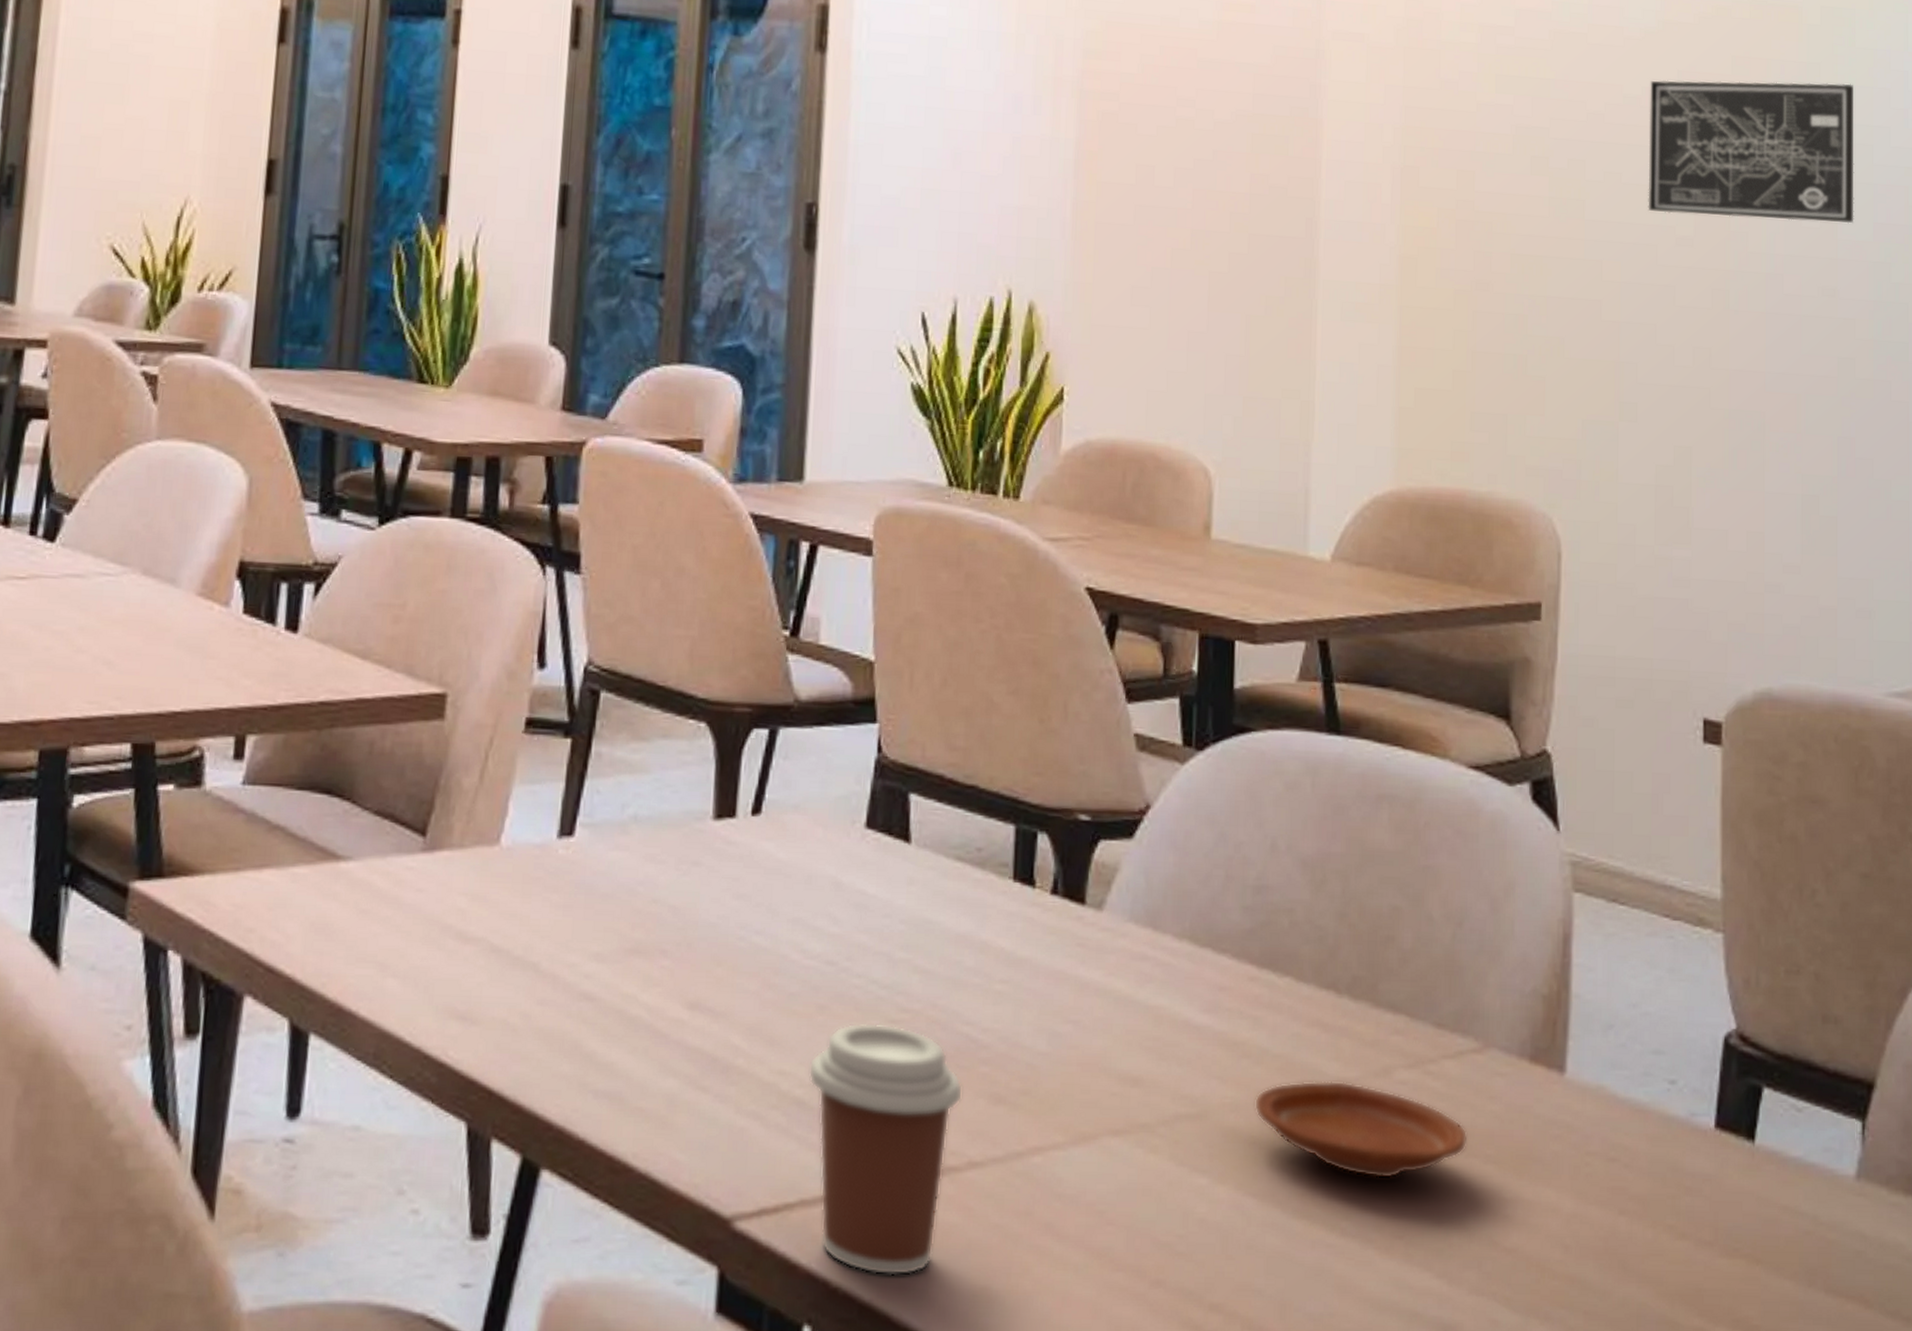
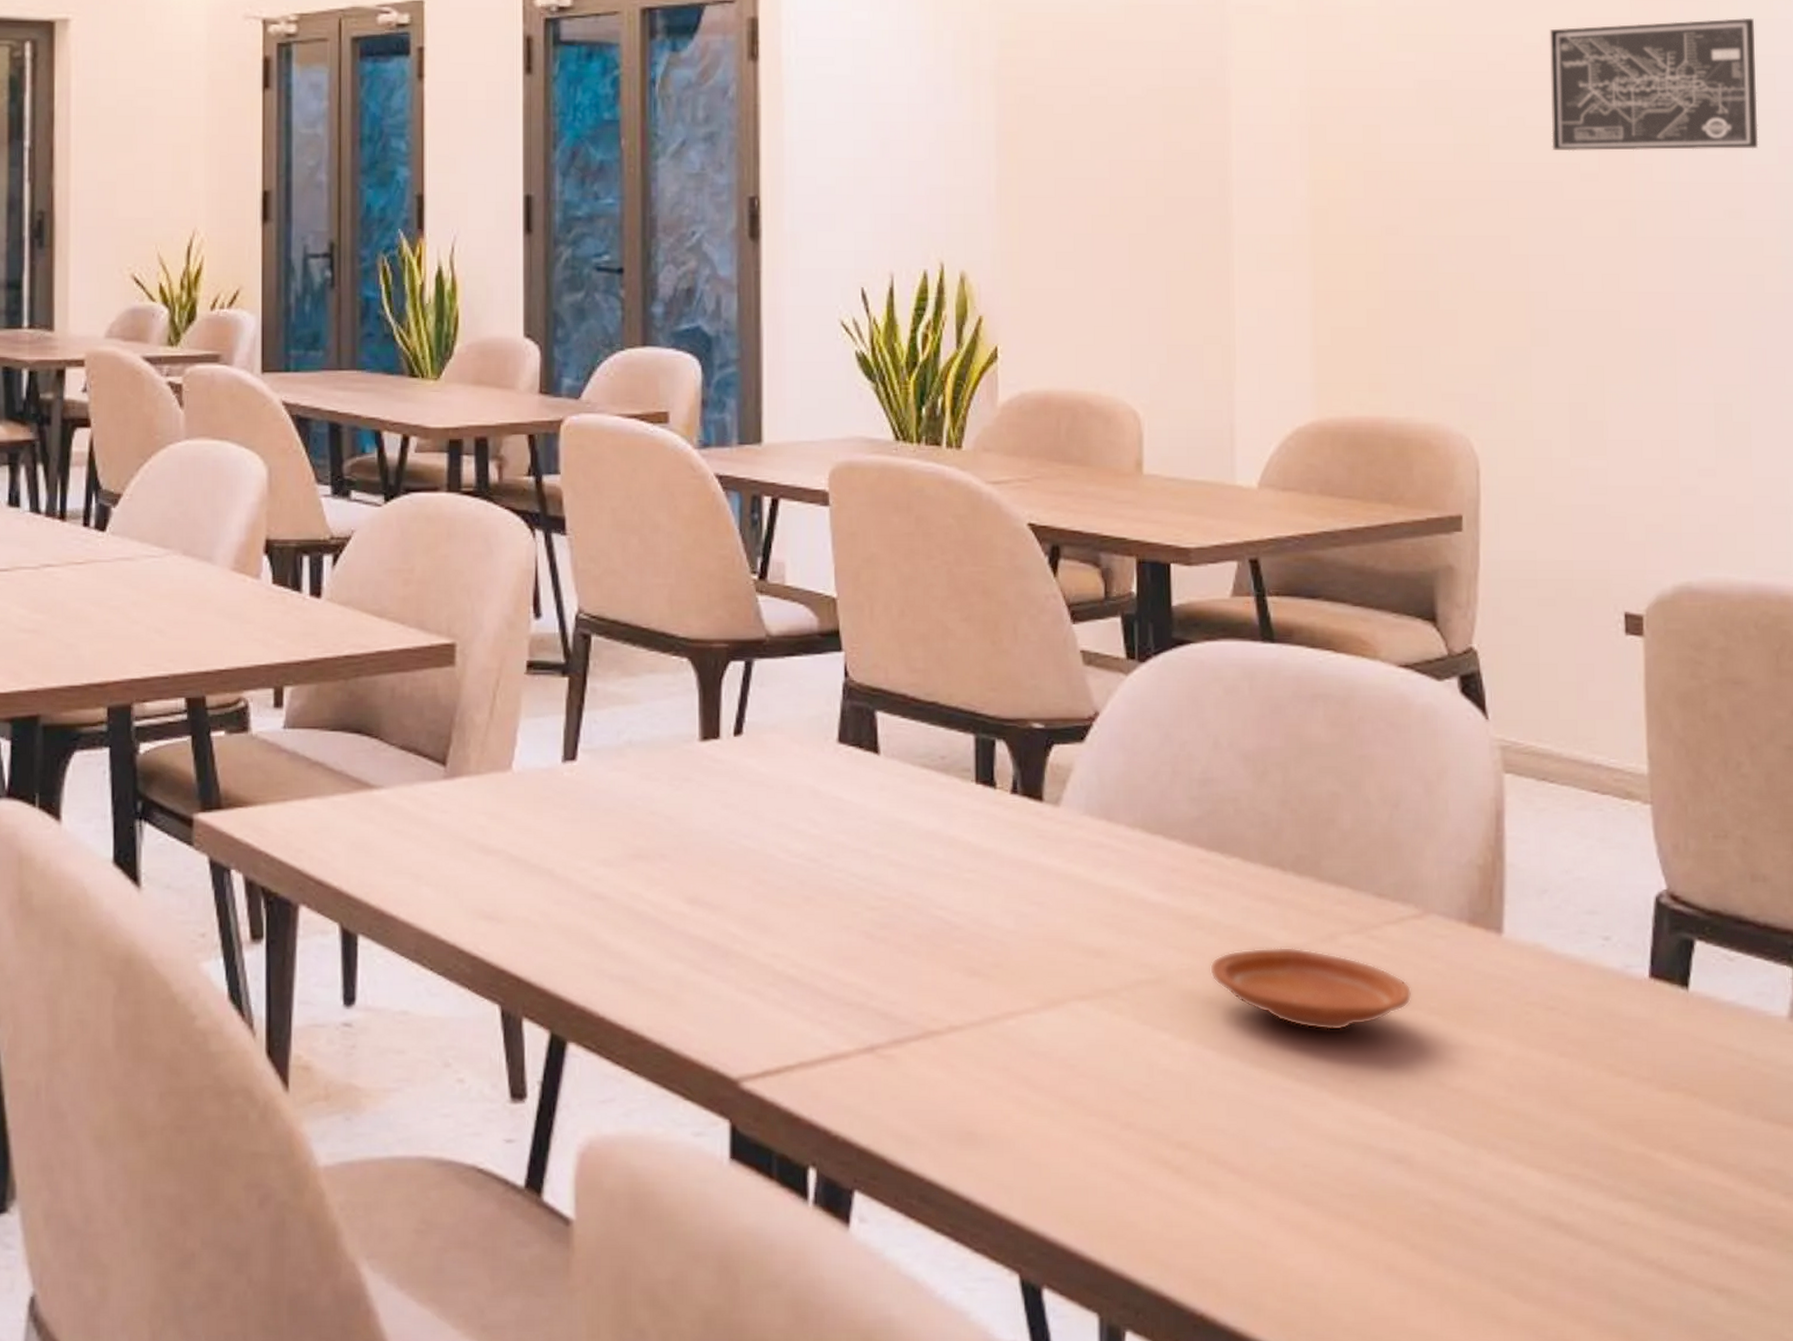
coffee cup: present [808,1022,963,1276] -> none [799,910,941,1124]

